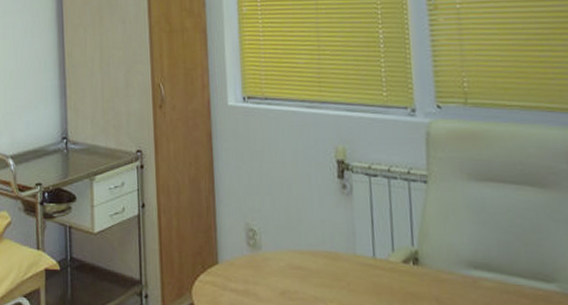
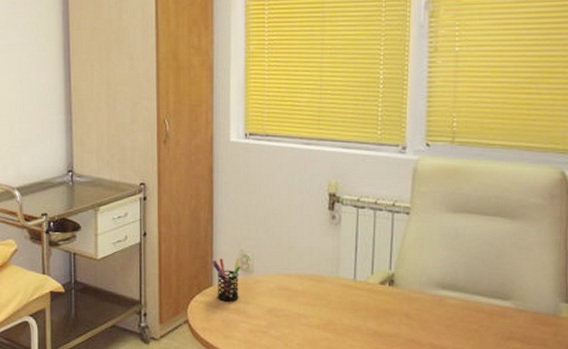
pen holder: none [216,232,248,282] -> present [213,258,241,302]

